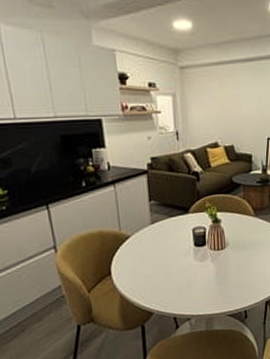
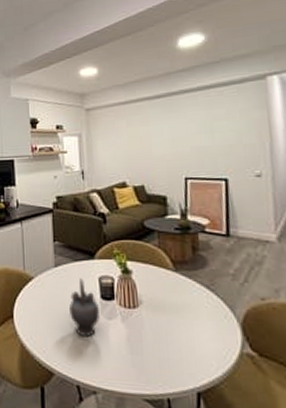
teapot: none [166,231,194,279] -> present [69,278,101,336]

